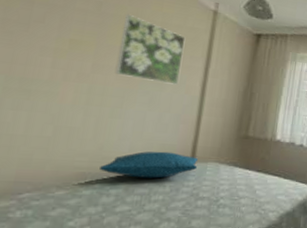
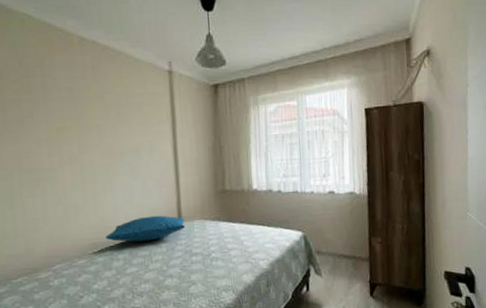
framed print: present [114,13,186,85] -> none [94,92,152,152]

